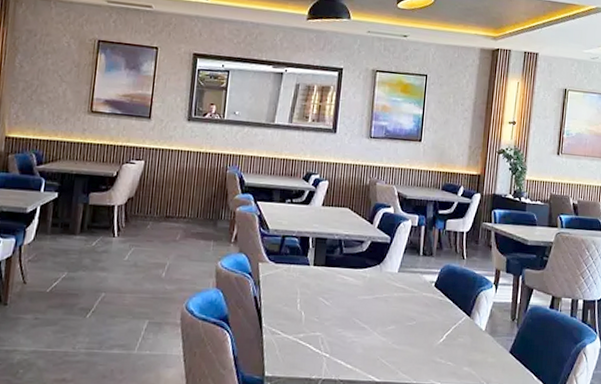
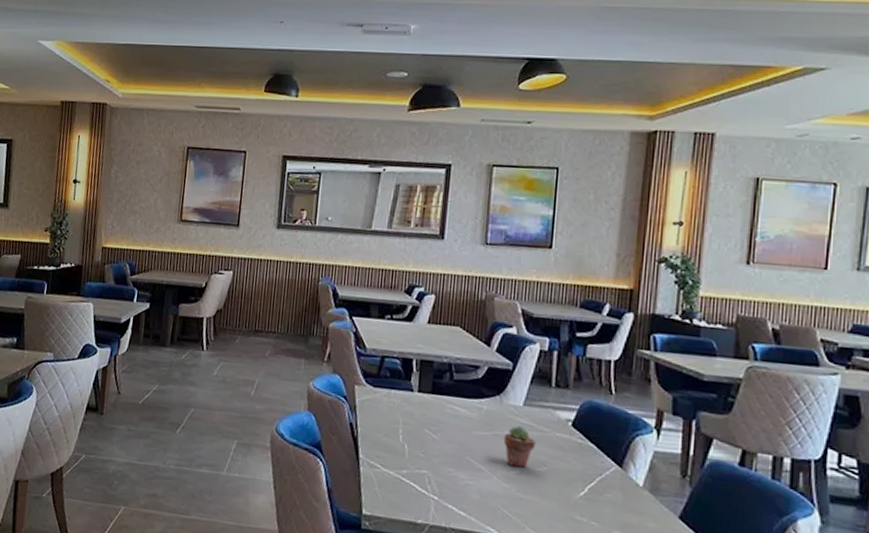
potted succulent: none [382,289,408,324] -> present [503,425,536,468]

